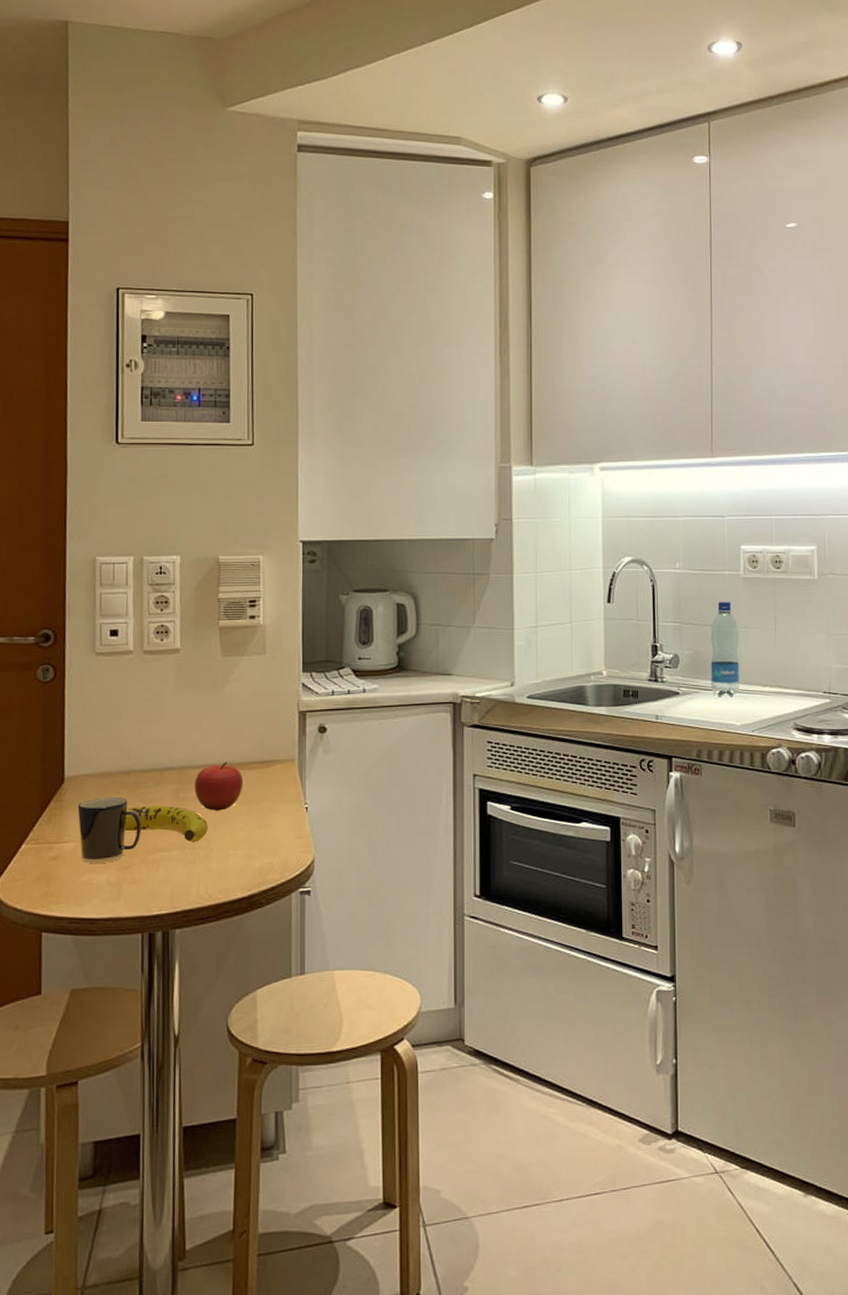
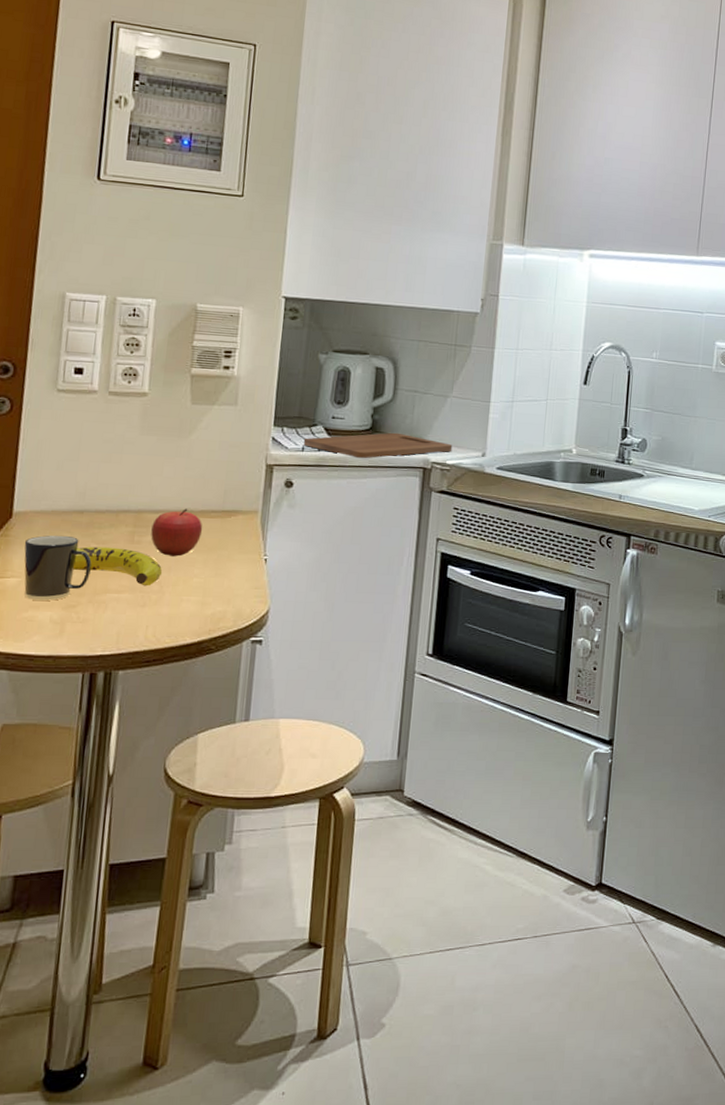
cutting board: none [332,668,480,698] -> present [303,432,453,459]
bottle: present [711,601,740,697] -> none [674,392,706,484]

